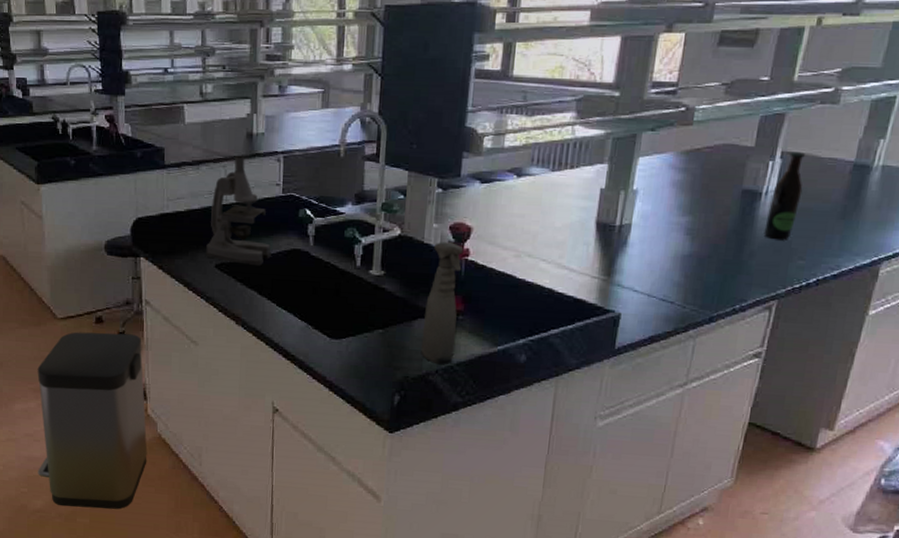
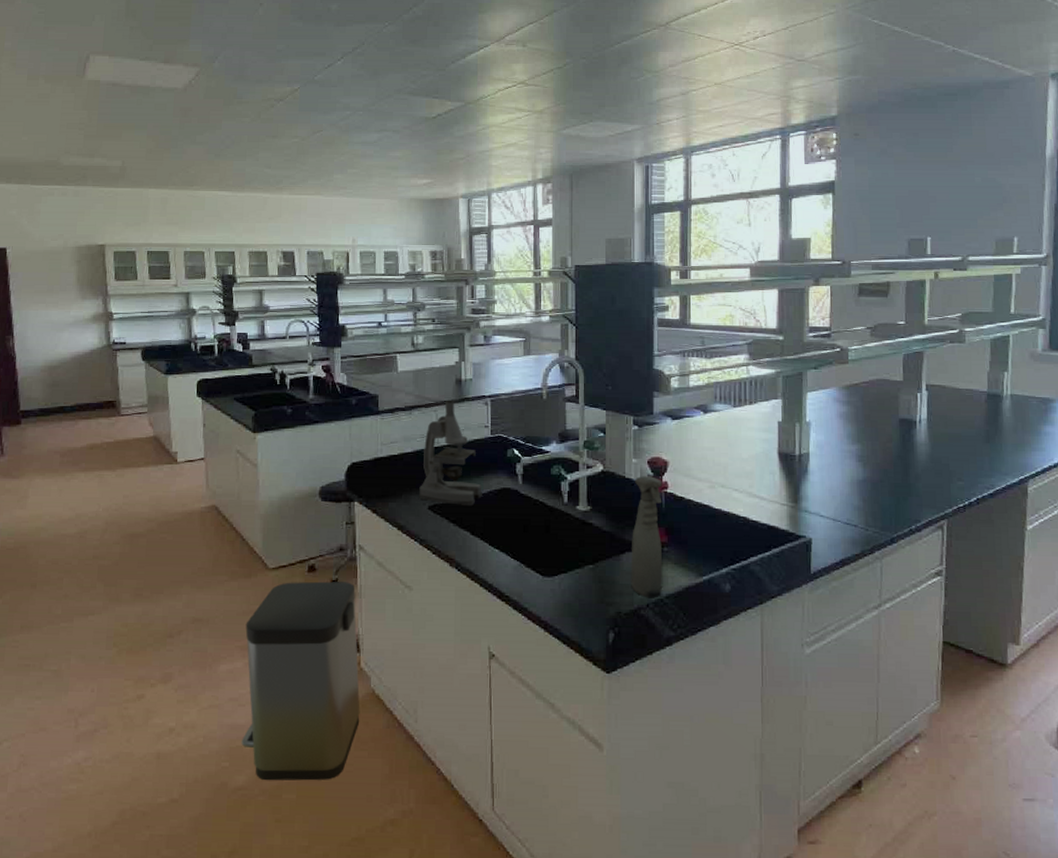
bottle: present [764,152,805,239] -> none [924,385,950,462]

